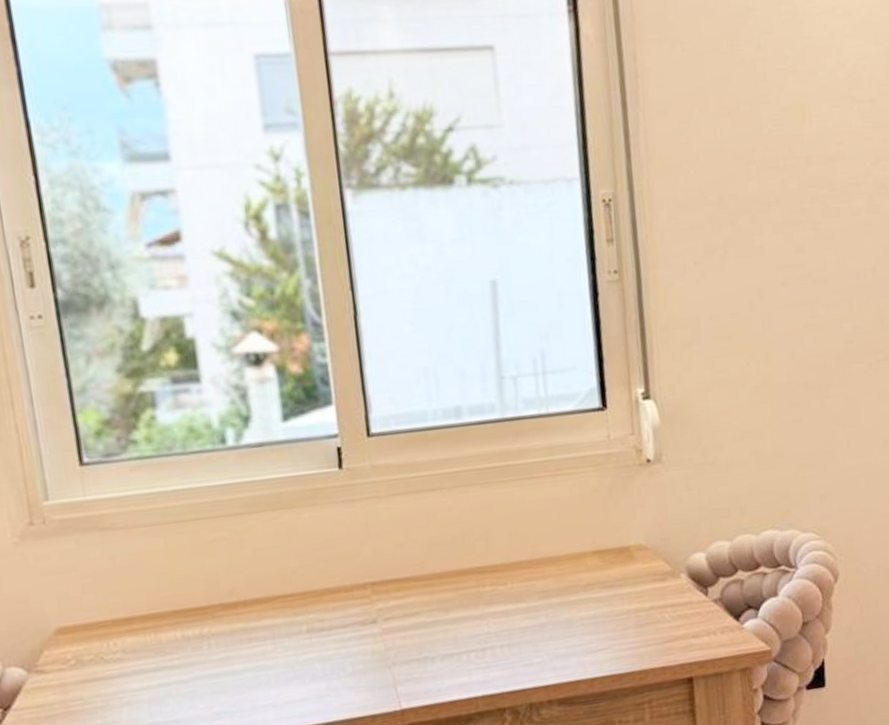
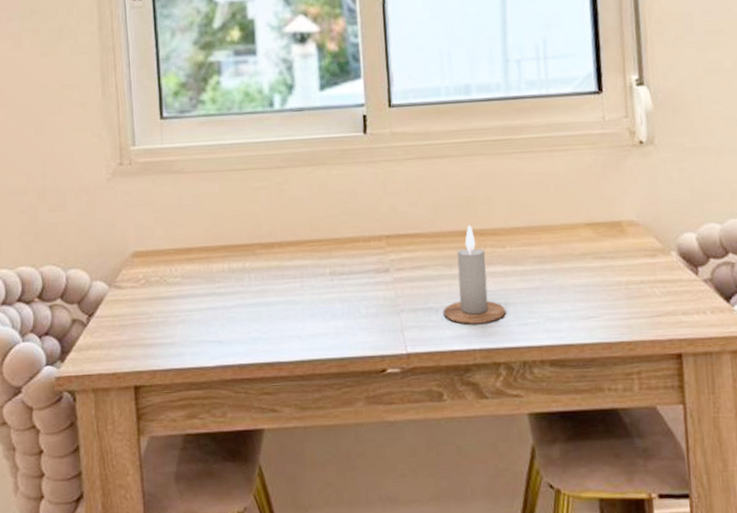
candle: none [440,564,510,671] -> present [443,225,507,324]

